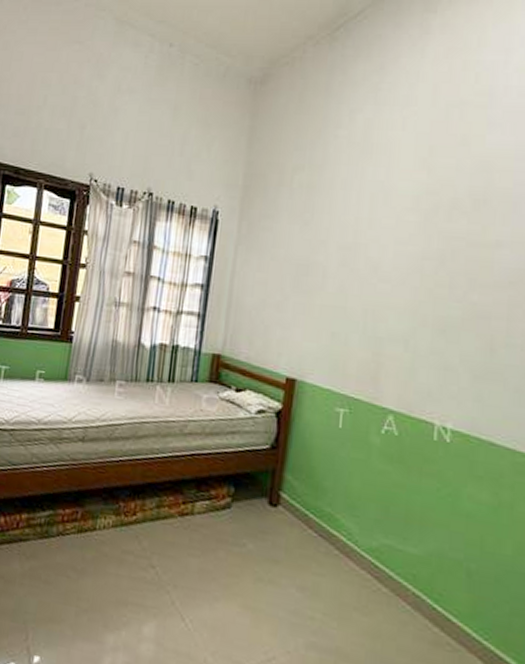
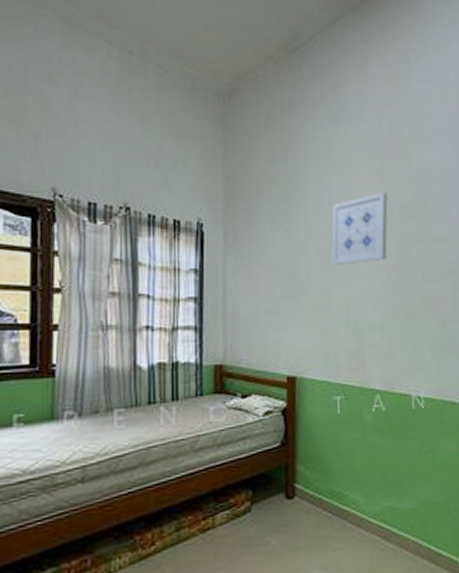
wall art: none [353,184,435,264] -> present [331,192,389,265]

